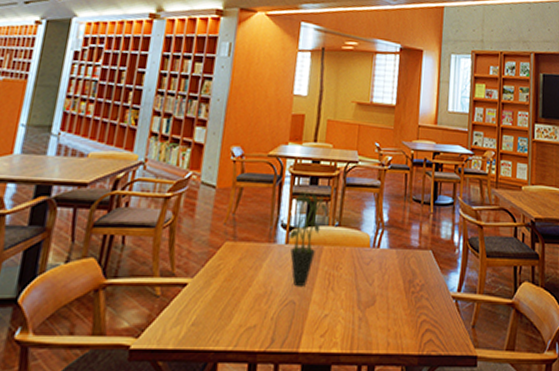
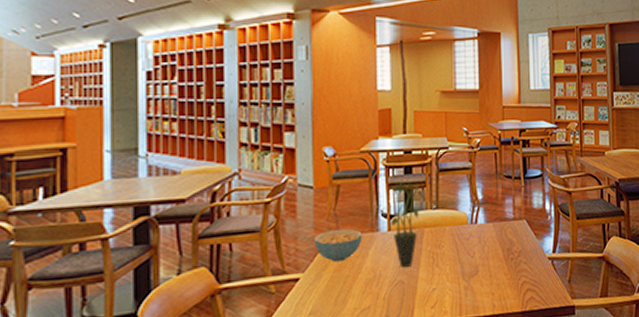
cereal bowl: none [208,234,259,271] -> present [314,228,362,262]

